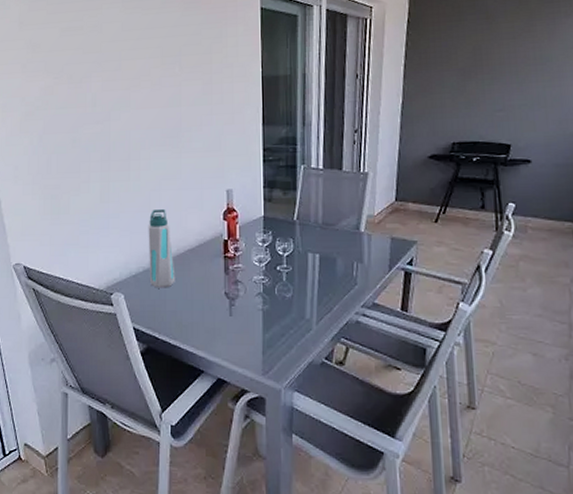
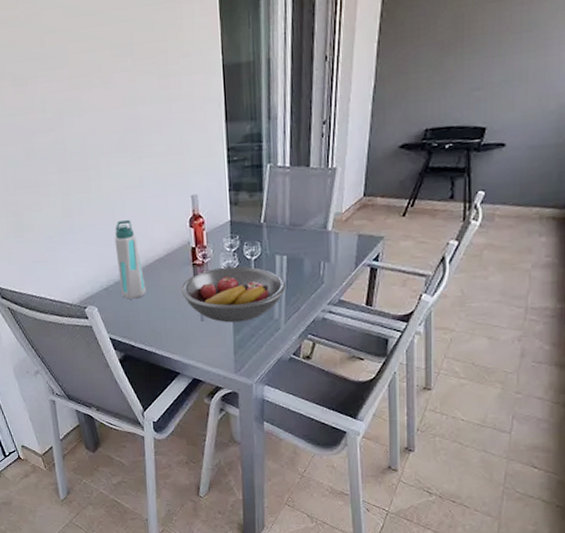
fruit bowl: none [211,261,319,320] -> present [181,266,286,323]

